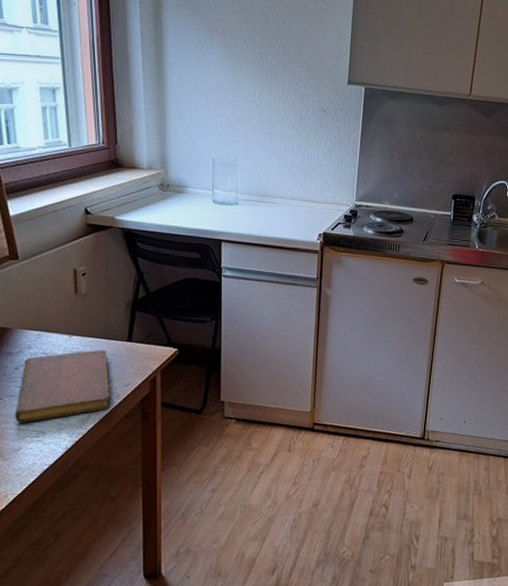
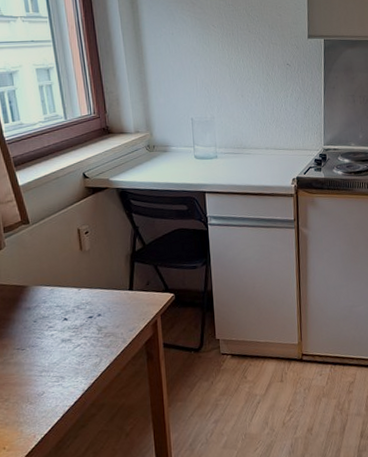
notebook: present [15,350,111,423] -> none [37,299,119,370]

